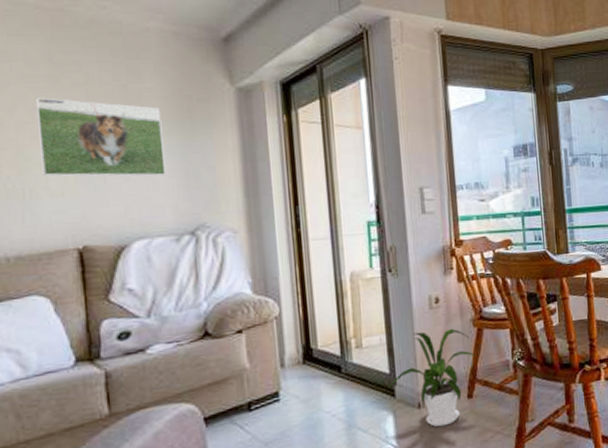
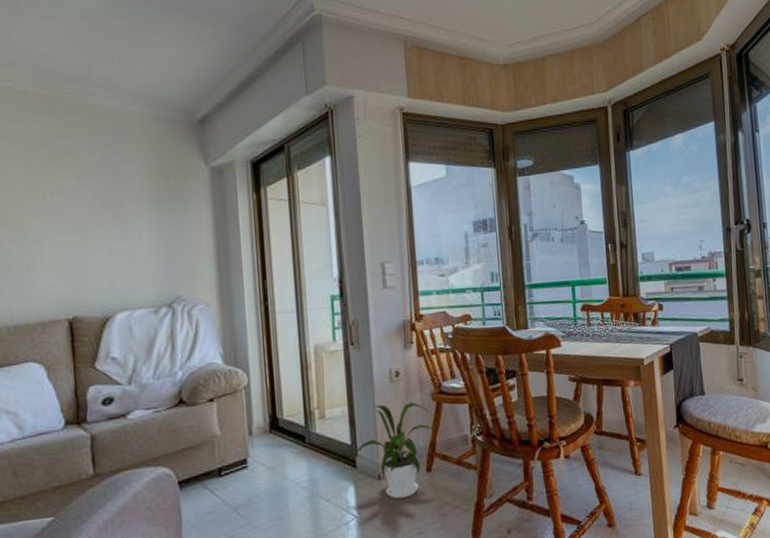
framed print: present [34,97,166,177] -> none [32,179,146,252]

